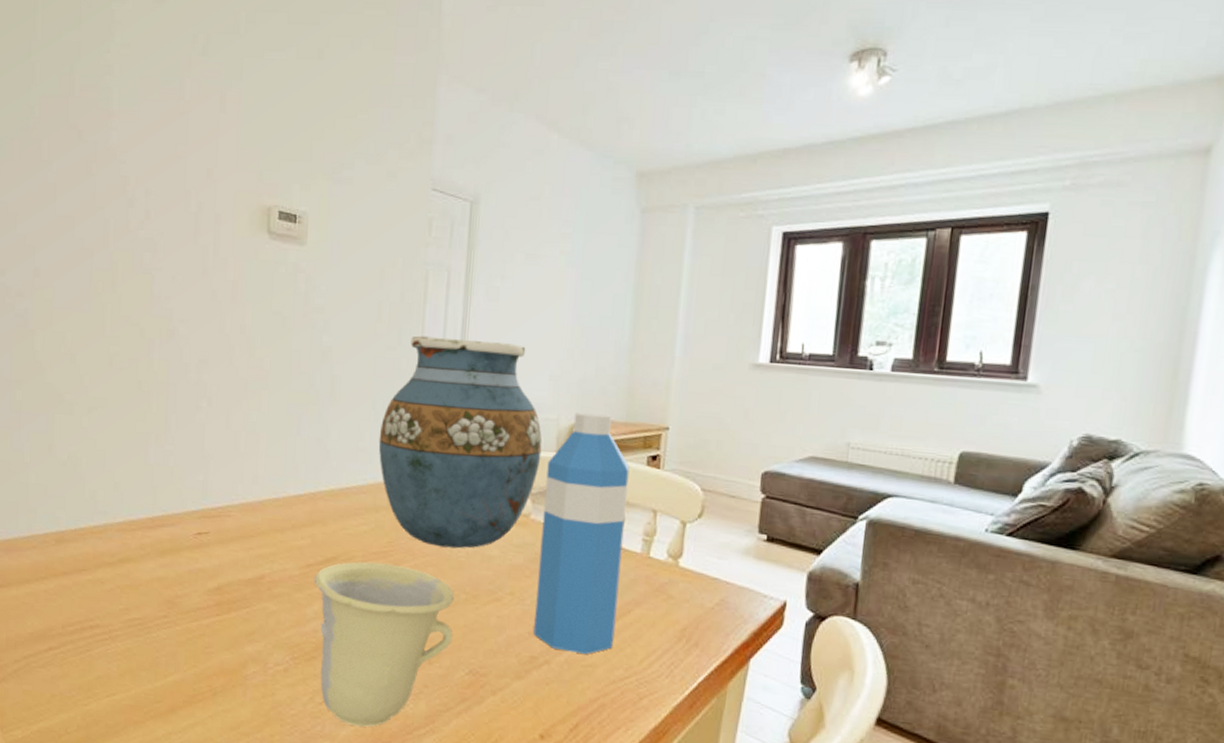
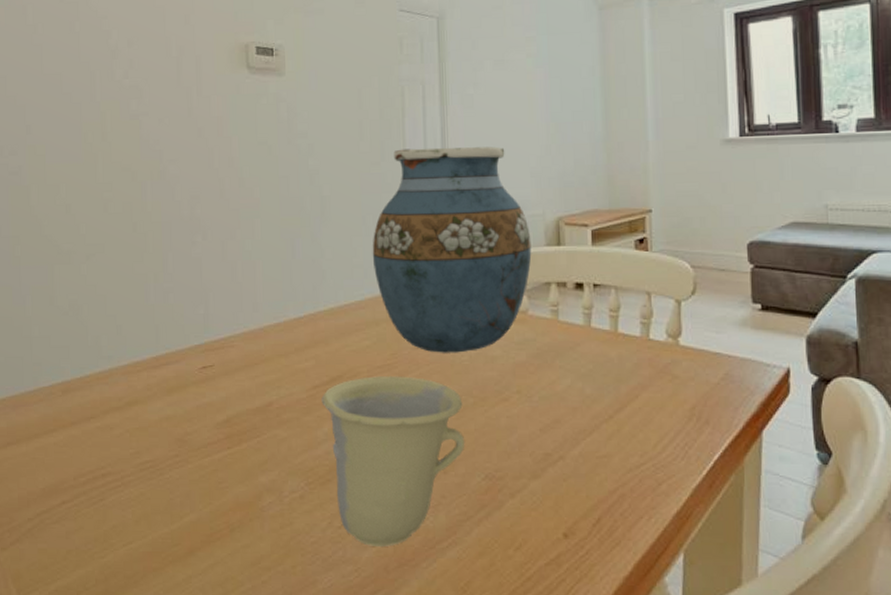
water bottle: present [534,412,630,654] -> none [539,204,625,445]

